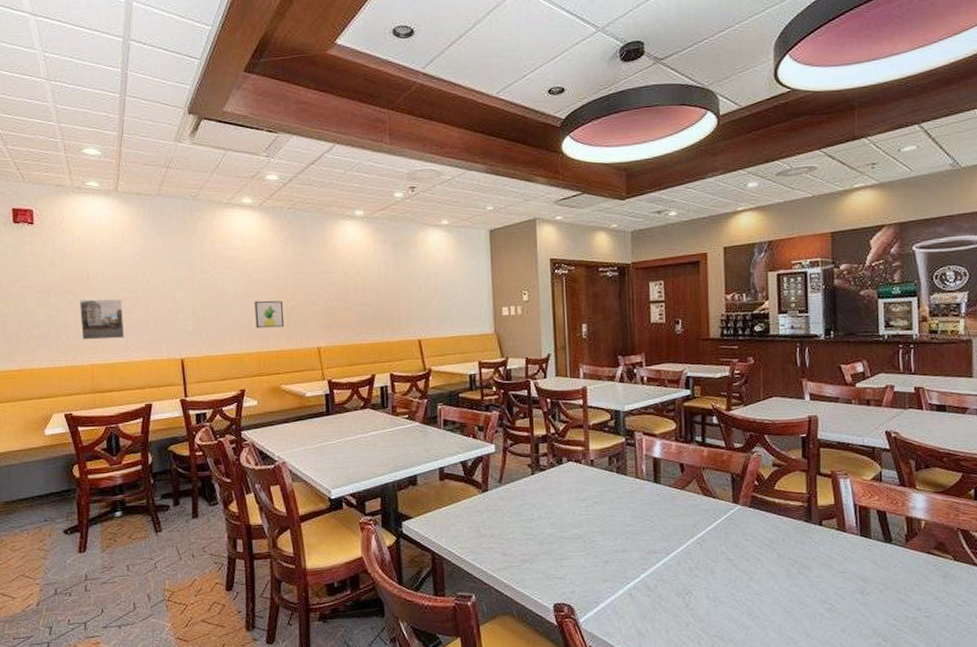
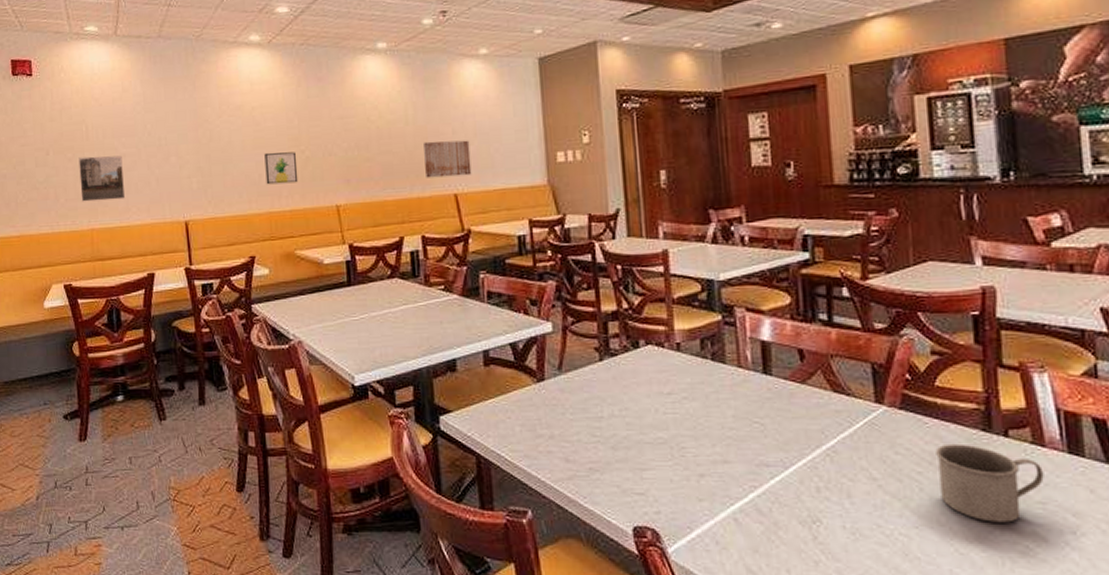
wall art: none [393,295,433,326] -> present [424,140,472,178]
mug: none [773,531,844,588] -> present [935,443,1044,523]

